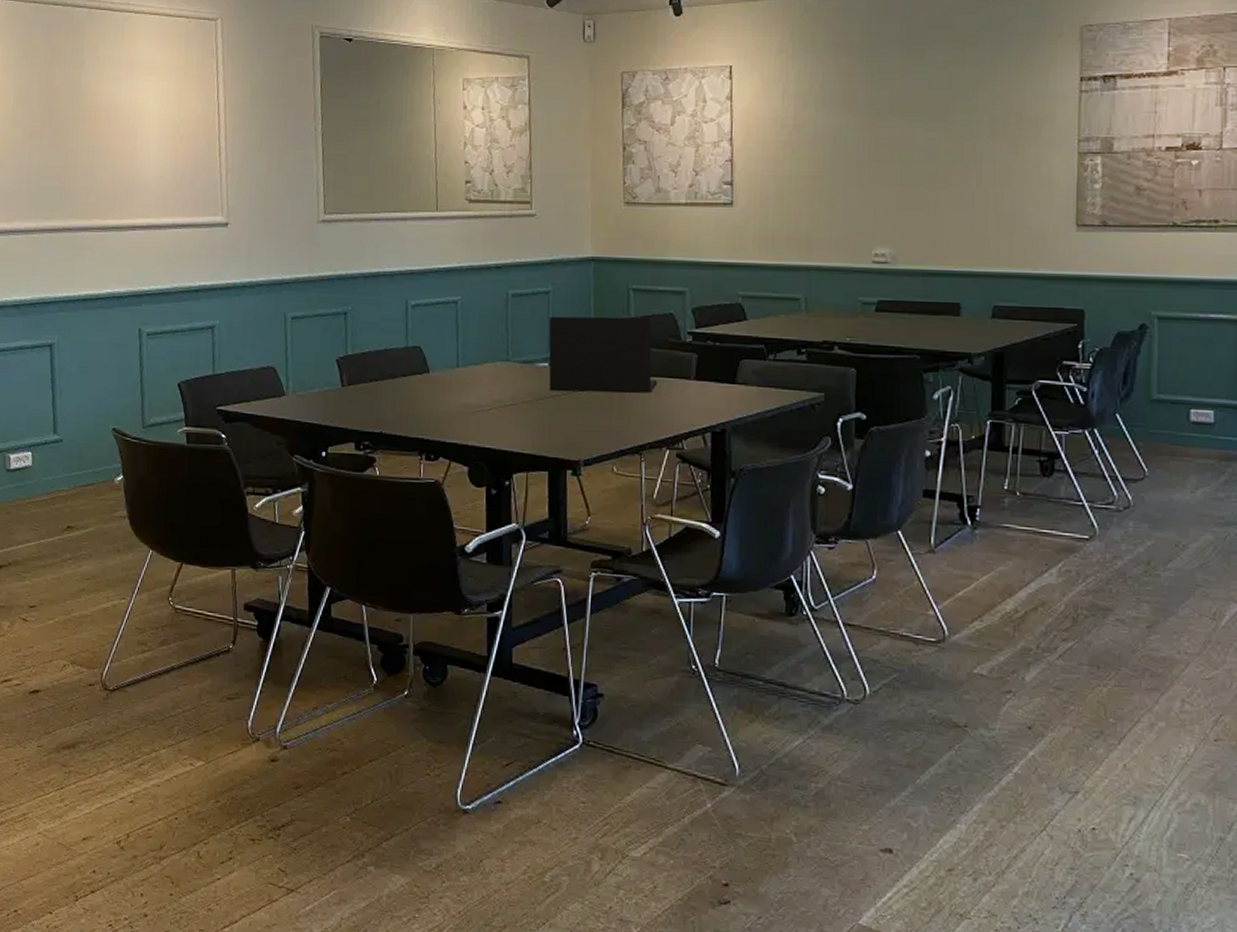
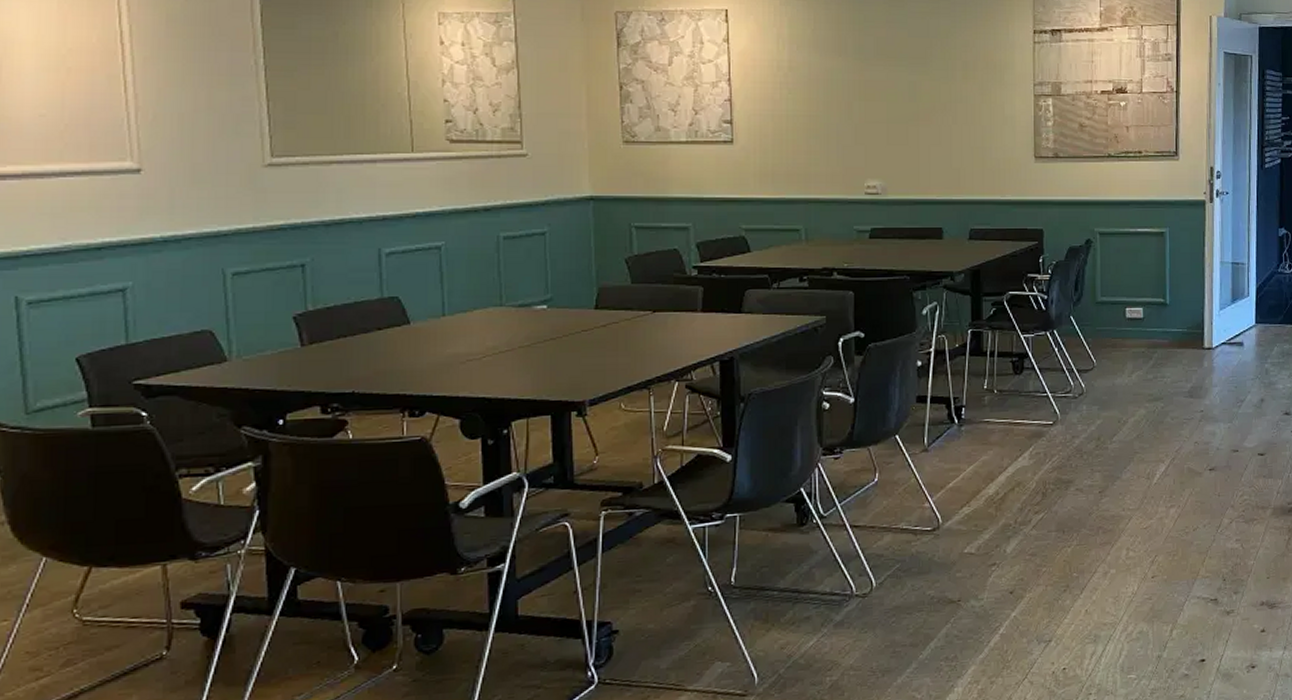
laptop: present [548,316,657,394] -> none [546,255,663,334]

